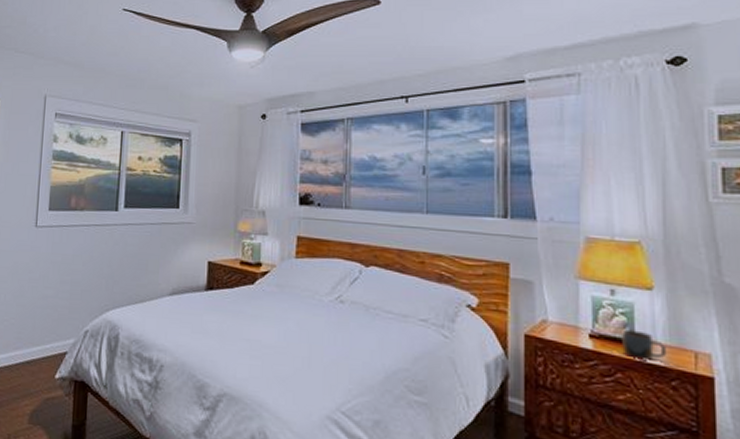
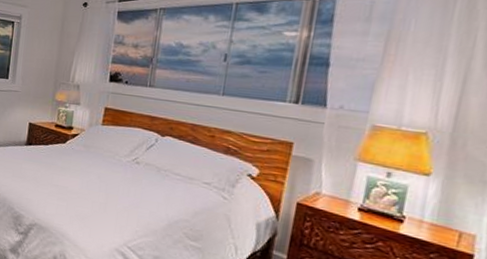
mug: present [622,329,667,362] -> none [387,206,433,235]

